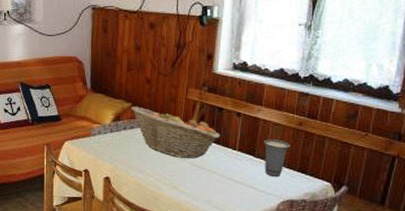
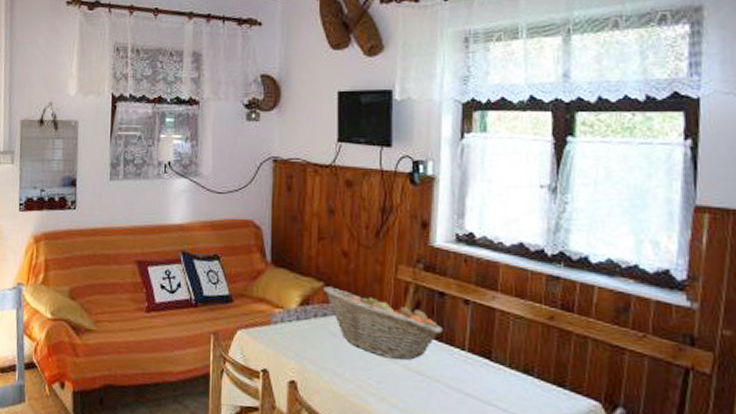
cup: present [264,139,291,178] -> none [503,337,540,392]

